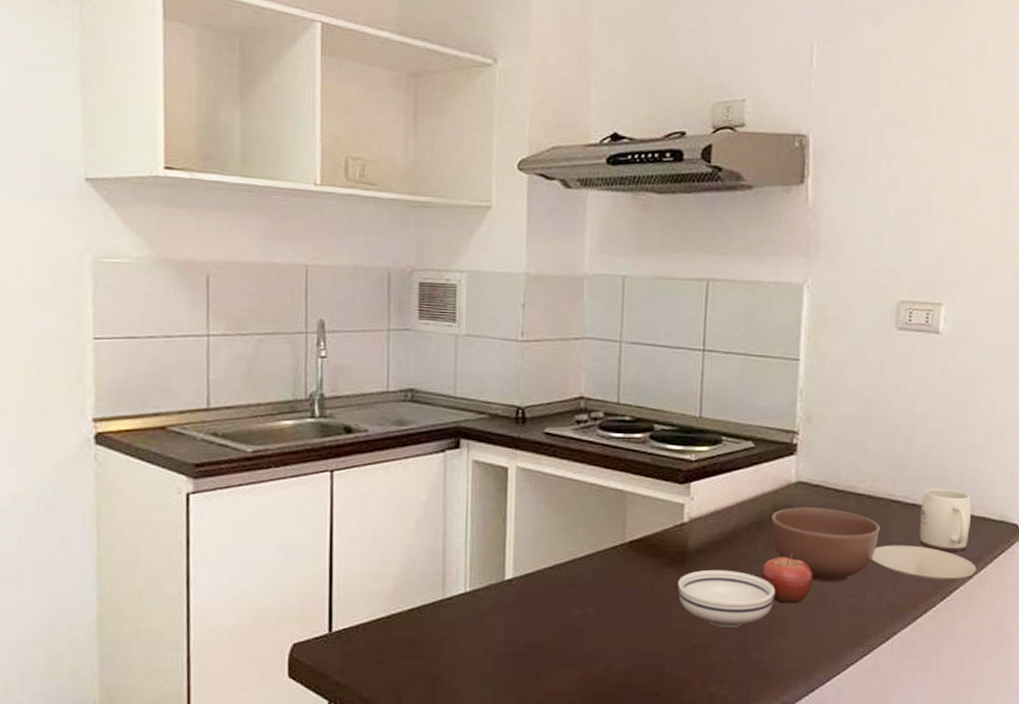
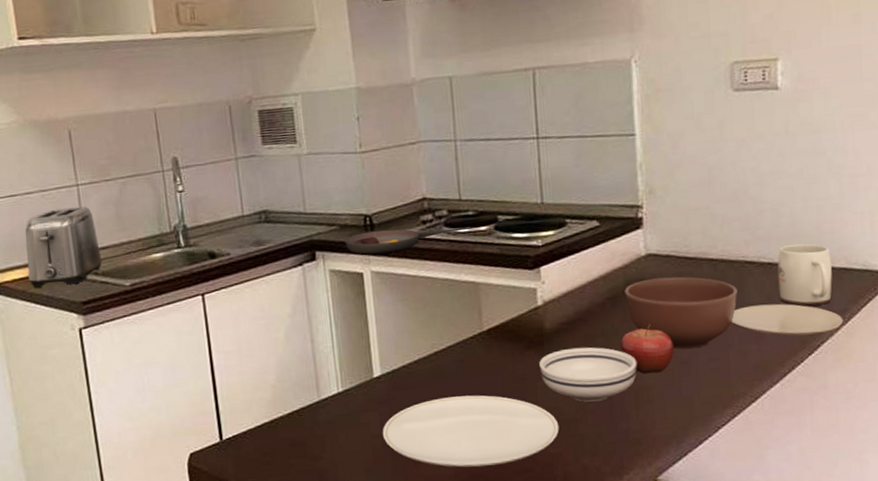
toaster: none [137,358,224,443] -> present [24,206,102,288]
frying pan: none [493,424,626,450] -> present [344,227,471,255]
plate: none [506,608,691,685] -> present [382,395,559,468]

